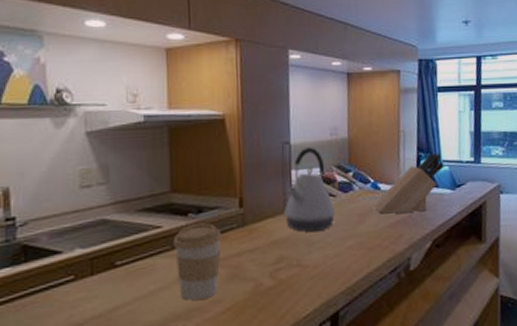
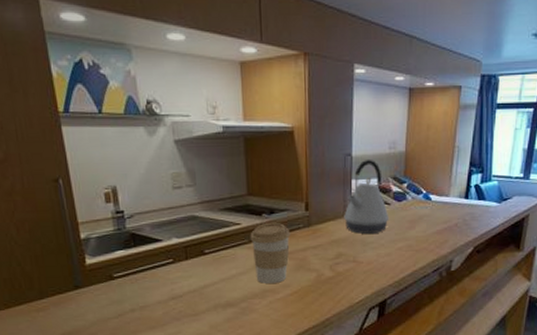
knife block: present [372,153,444,214] -> none [422,168,494,222]

